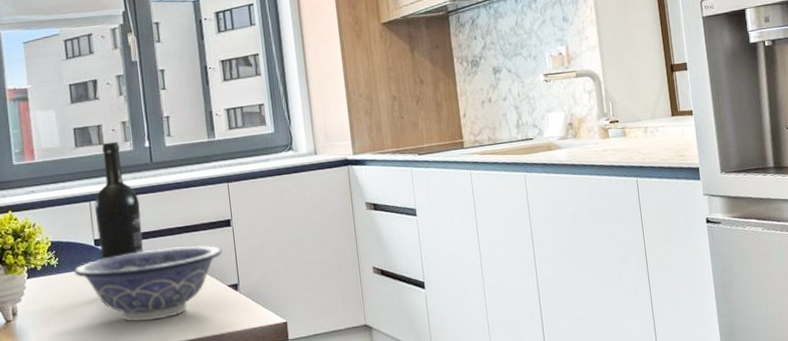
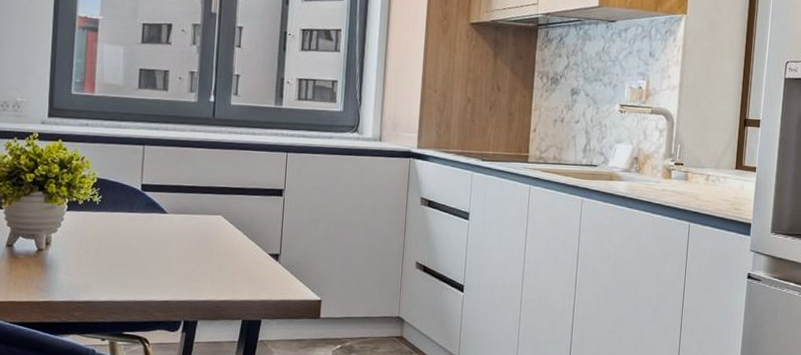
decorative bowl: present [74,245,223,322] -> none [115,204,270,276]
wine bottle: present [94,141,143,260] -> none [146,89,194,207]

